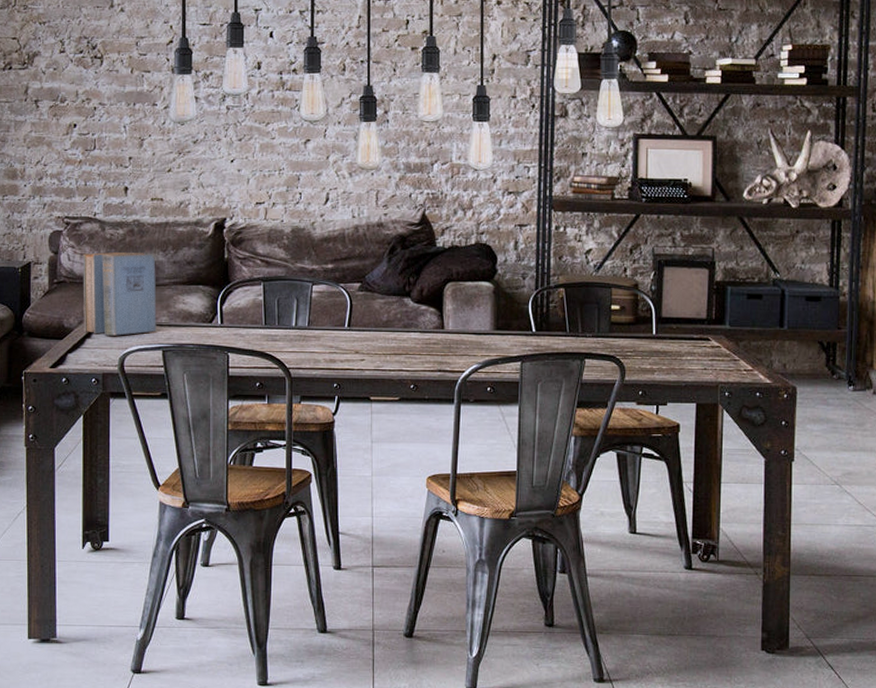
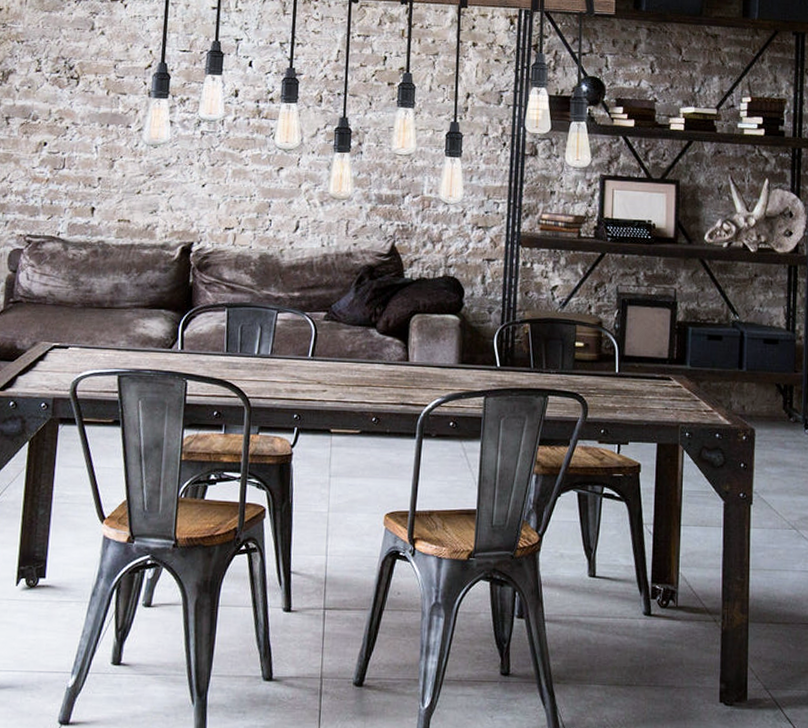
book: present [83,251,157,336] -> none [37,272,118,359]

